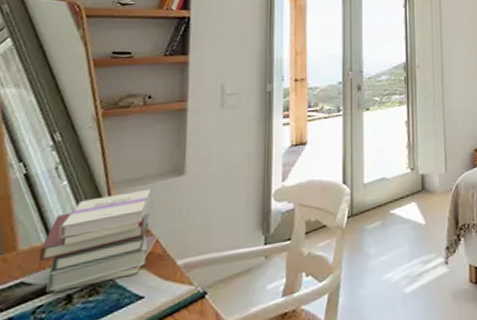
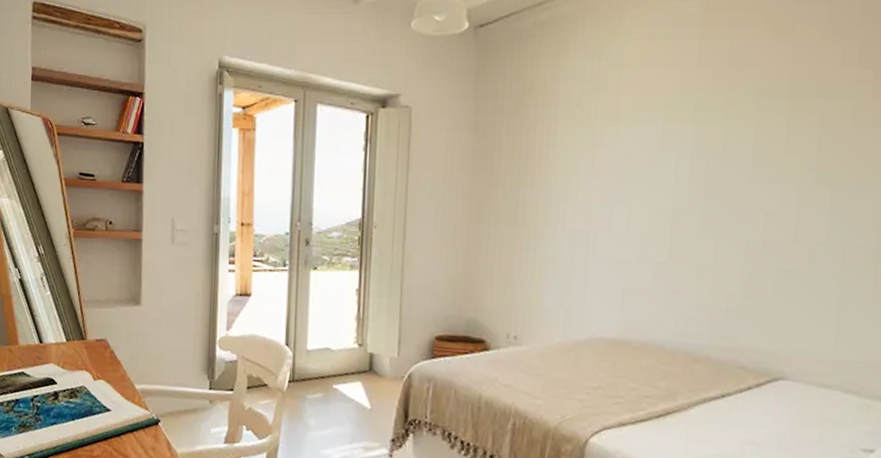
books: present [39,188,157,294] -> none [33,311,119,389]

